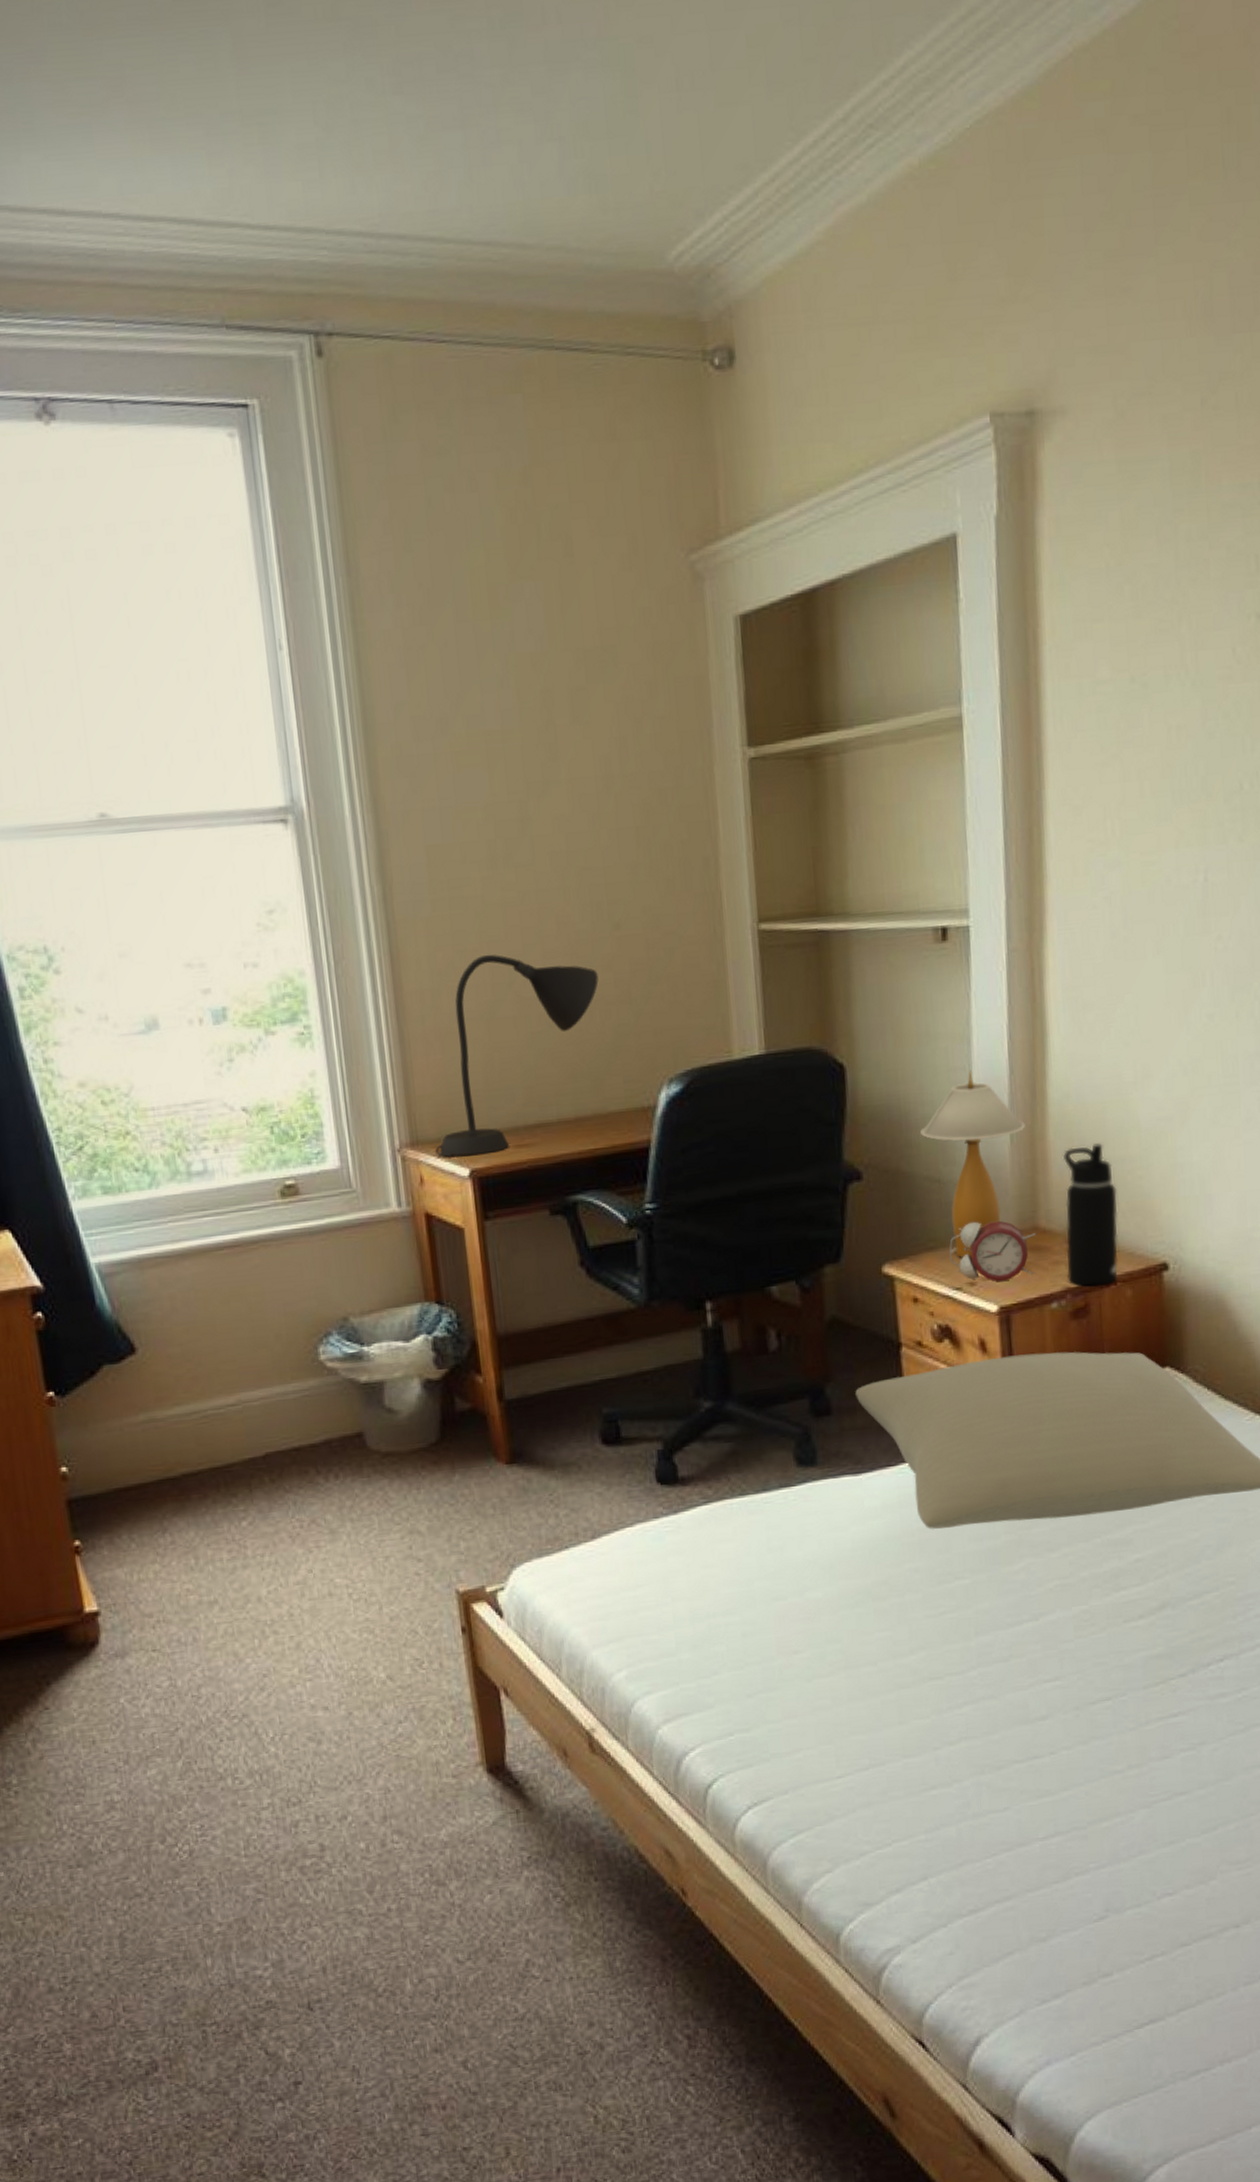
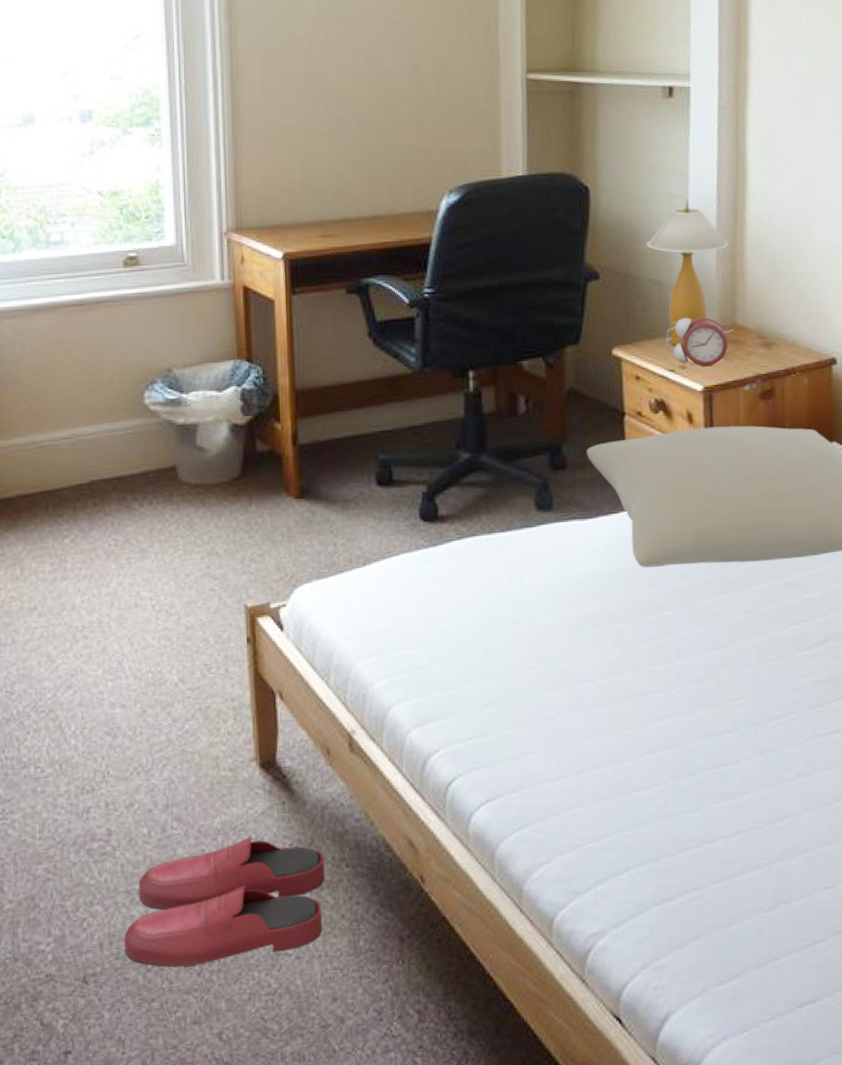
slippers: none [349,1850,572,1992] -> present [124,837,324,967]
desk lamp: present [435,954,599,1157] -> none [256,82,398,242]
water bottle: present [1062,1143,1118,1287] -> none [756,261,798,374]

